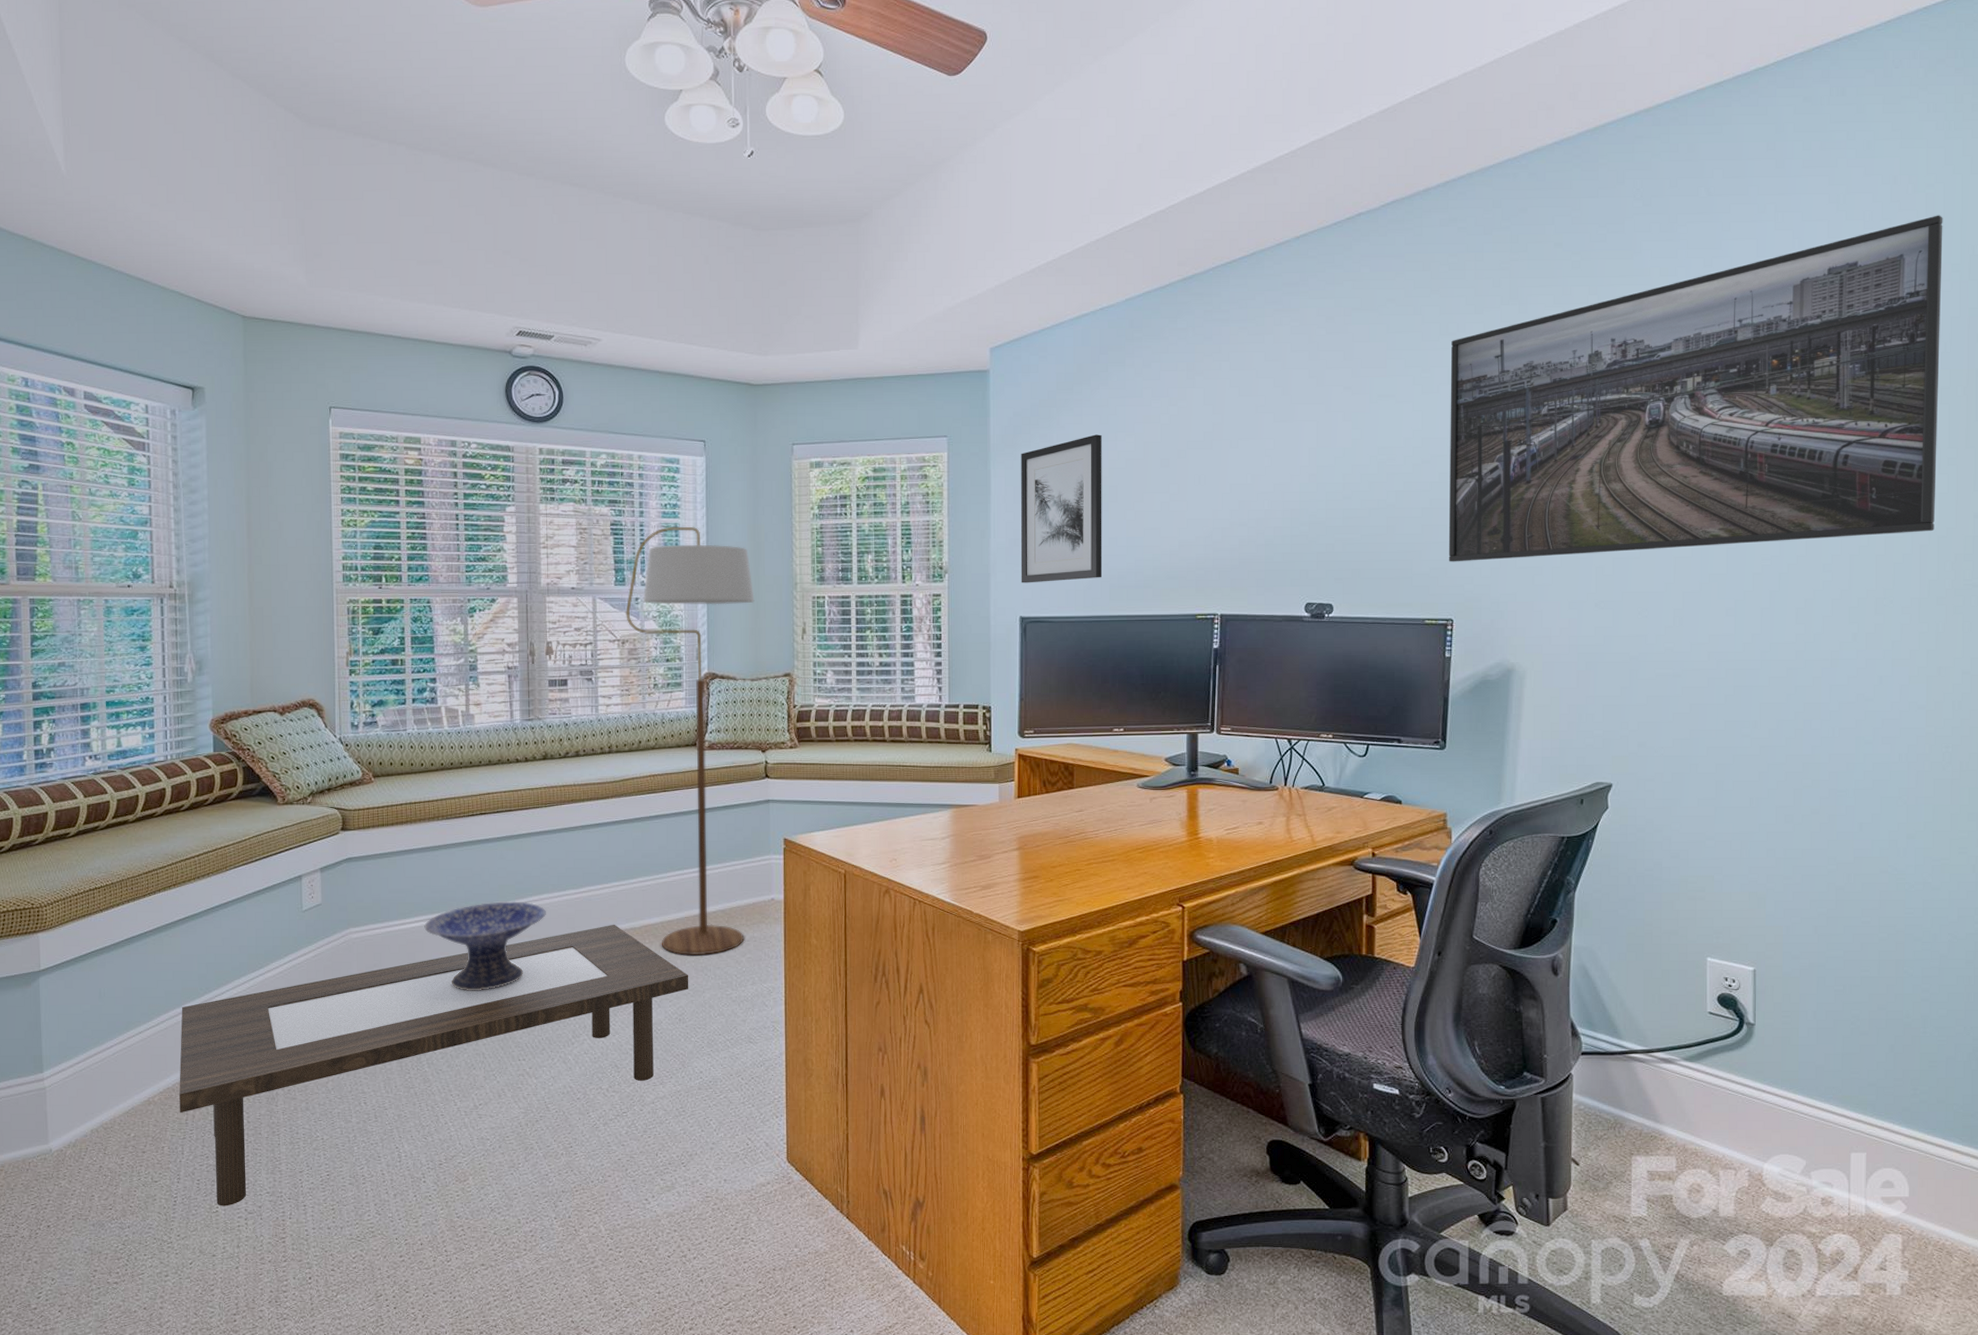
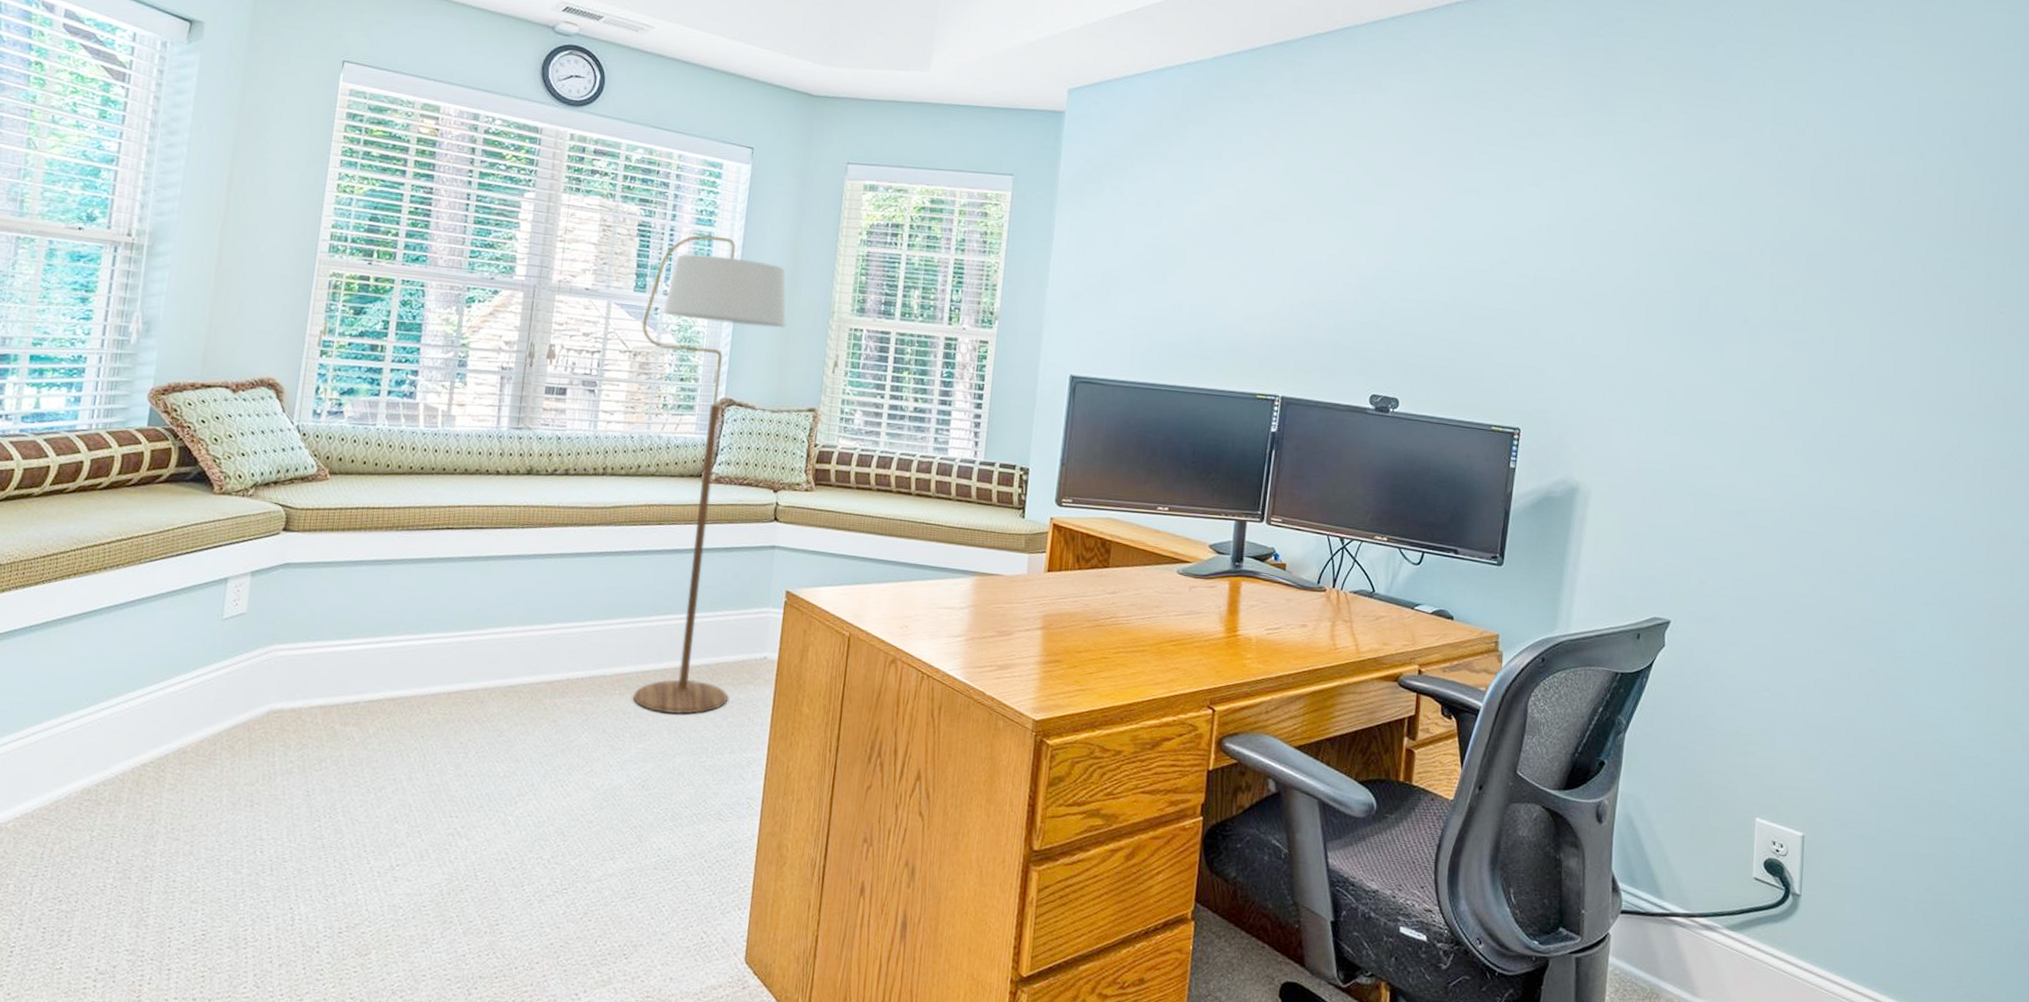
coffee table: present [179,924,689,1206] -> none [36,668,660,963]
decorative bowl: present [424,901,546,990] -> none [362,630,507,731]
wall art: present [1020,434,1103,583] -> none [1075,192,1176,344]
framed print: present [1448,215,1943,562] -> none [1520,78,2021,393]

